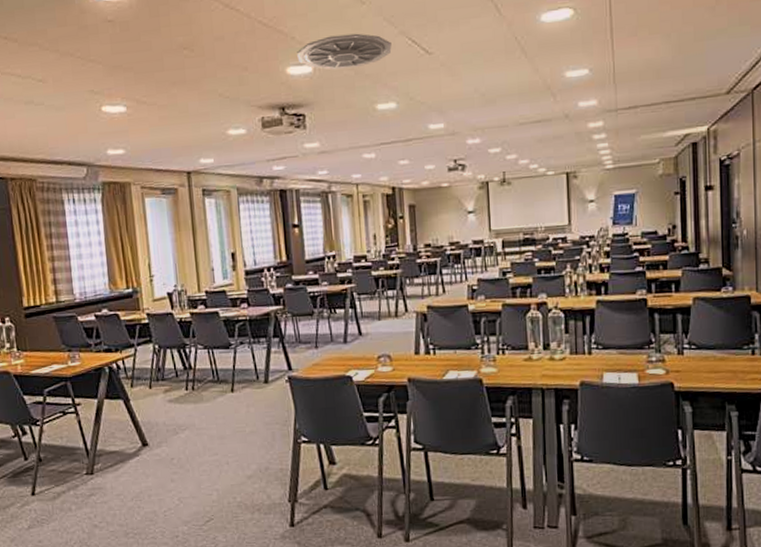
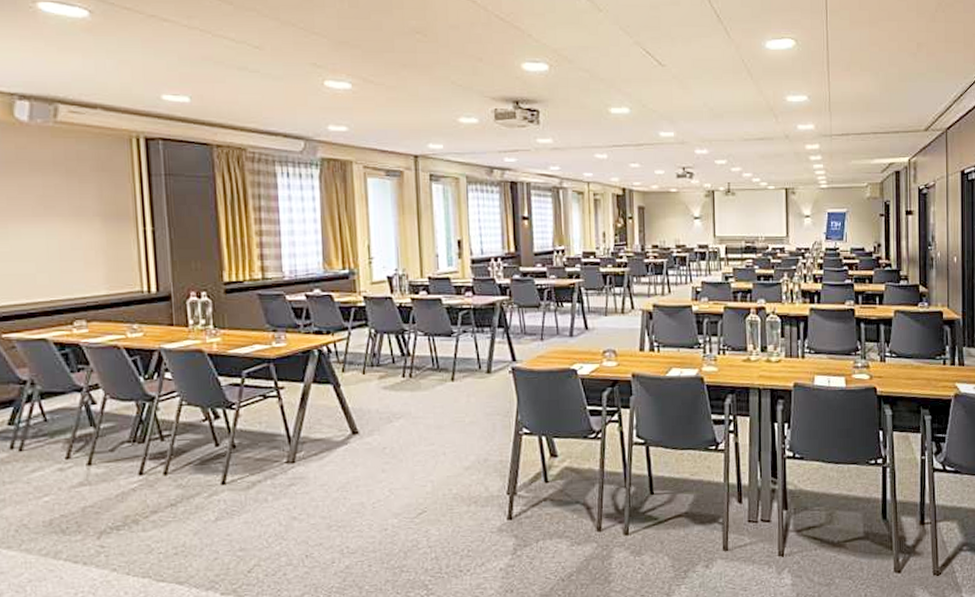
ceiling vent: present [297,33,392,70] -> none [533,38,627,71]

